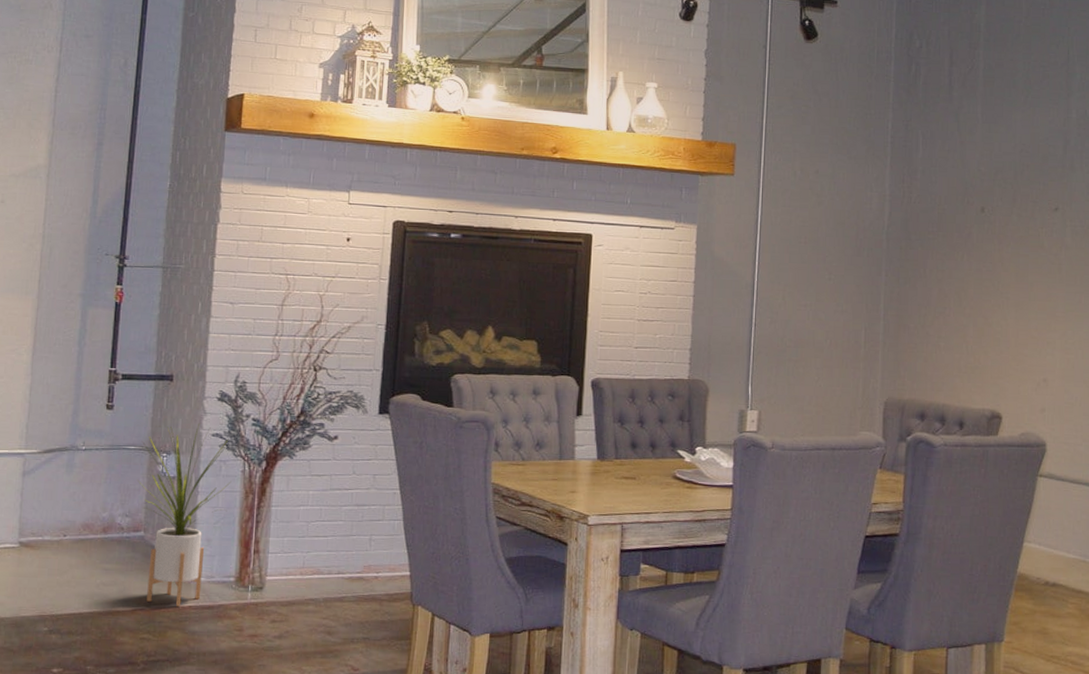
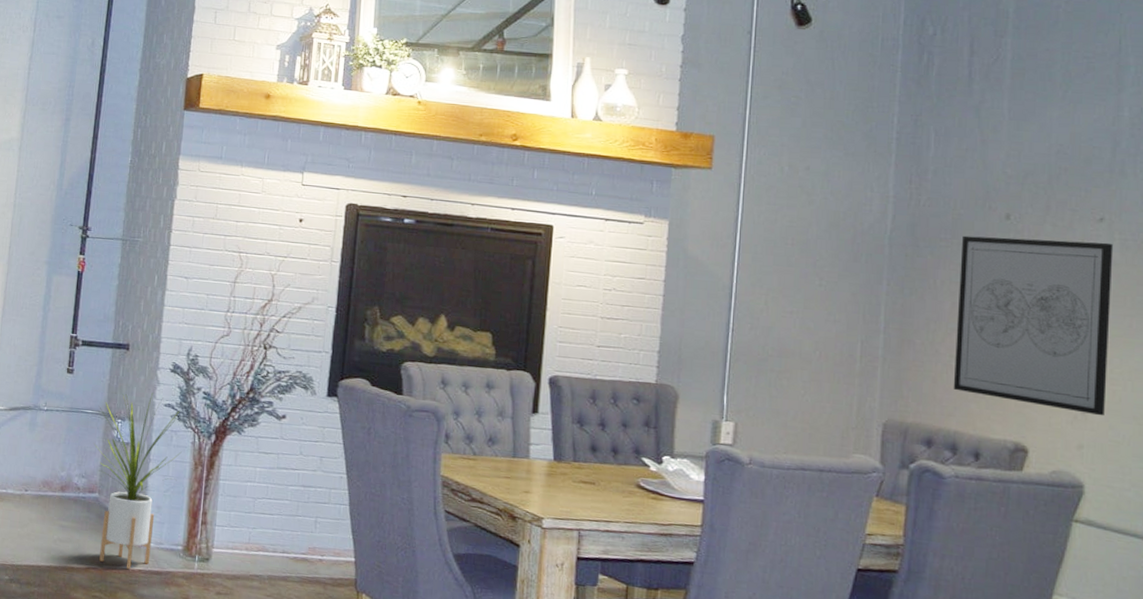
wall art: none [941,228,1066,382] -> present [953,235,1114,416]

